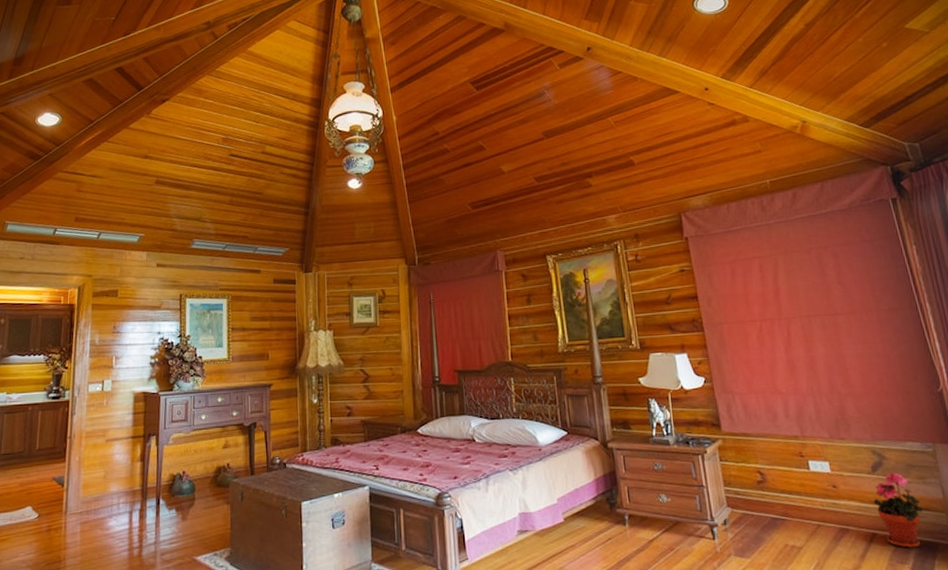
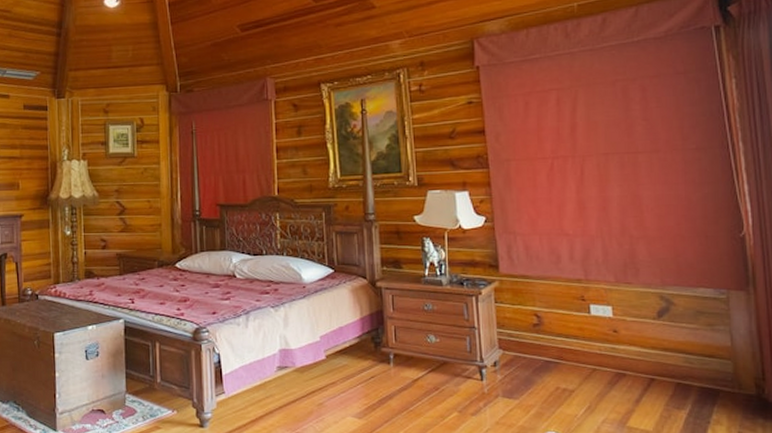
potted plant: present [874,472,924,548] -> none [656,318,708,394]

